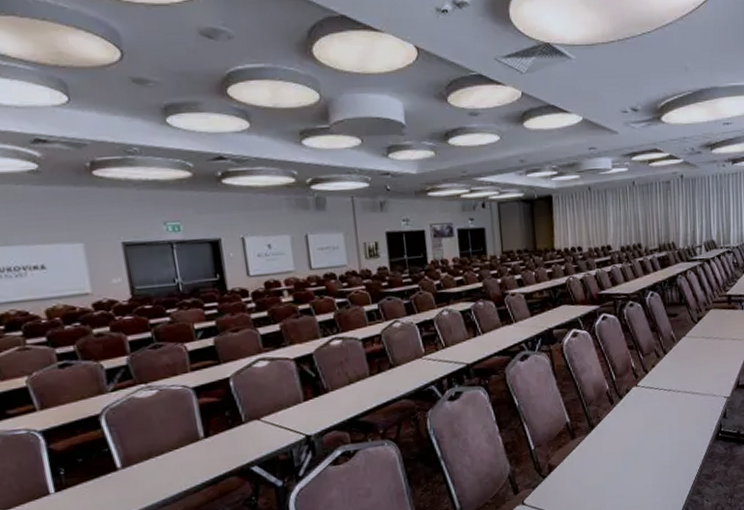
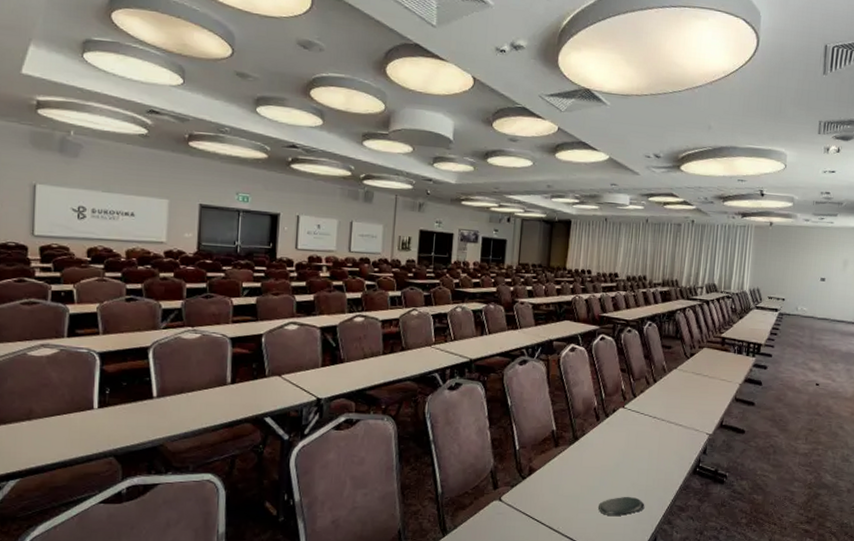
oval tray: none [624,474,672,498] -> present [597,496,645,517]

